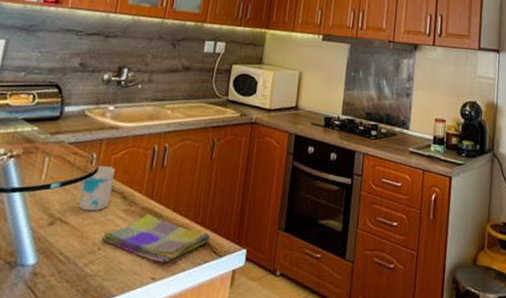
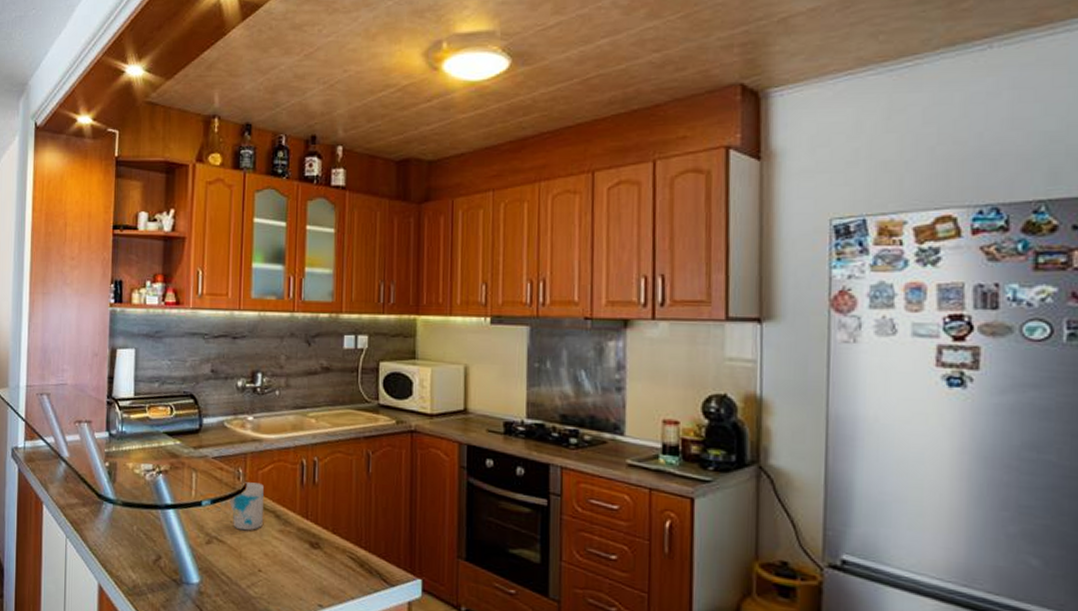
dish towel: present [101,214,211,263] -> none [260,536,378,590]

